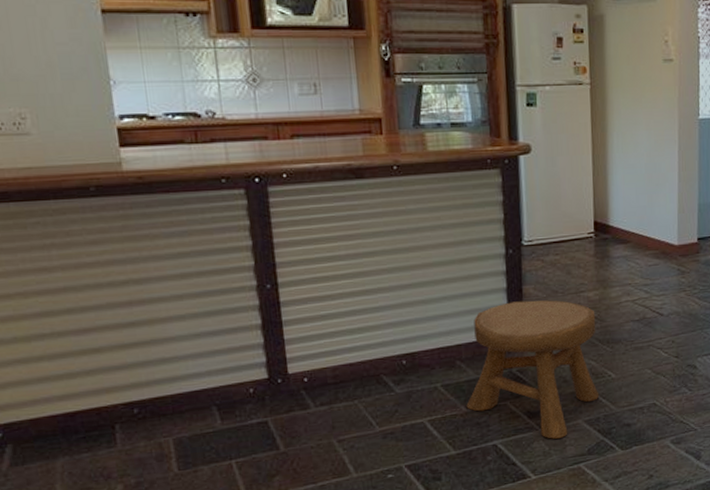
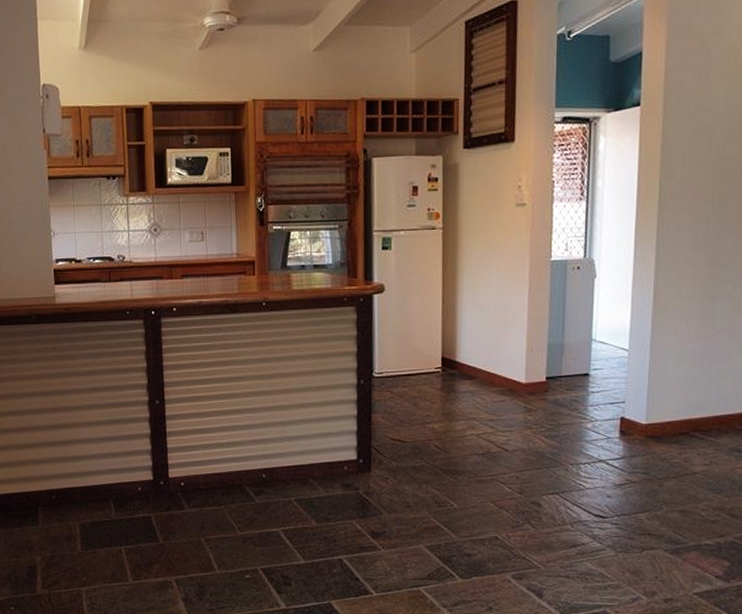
stool: present [466,300,600,439] -> none [316,428,441,560]

